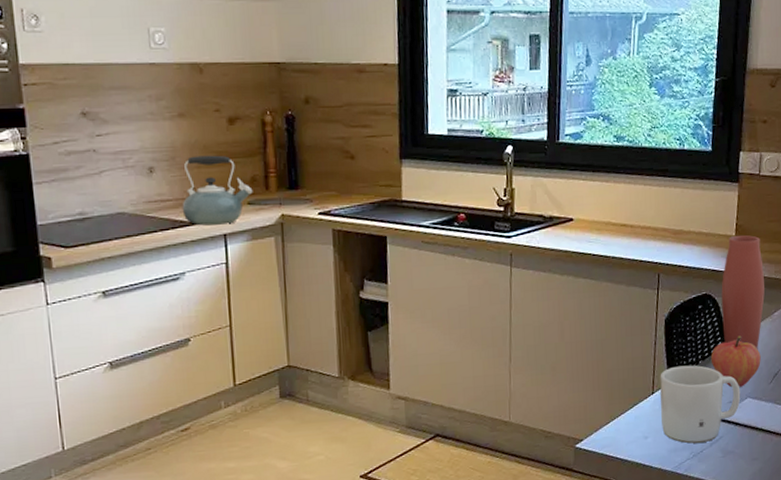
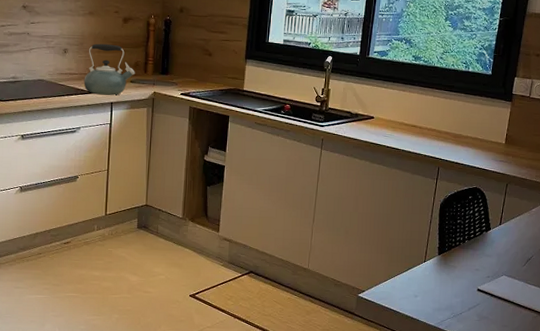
mug: present [660,365,741,444] -> none [430,242,498,306]
fruit: present [710,335,761,387] -> none [475,224,518,266]
vase: present [721,235,765,350] -> none [487,143,527,238]

